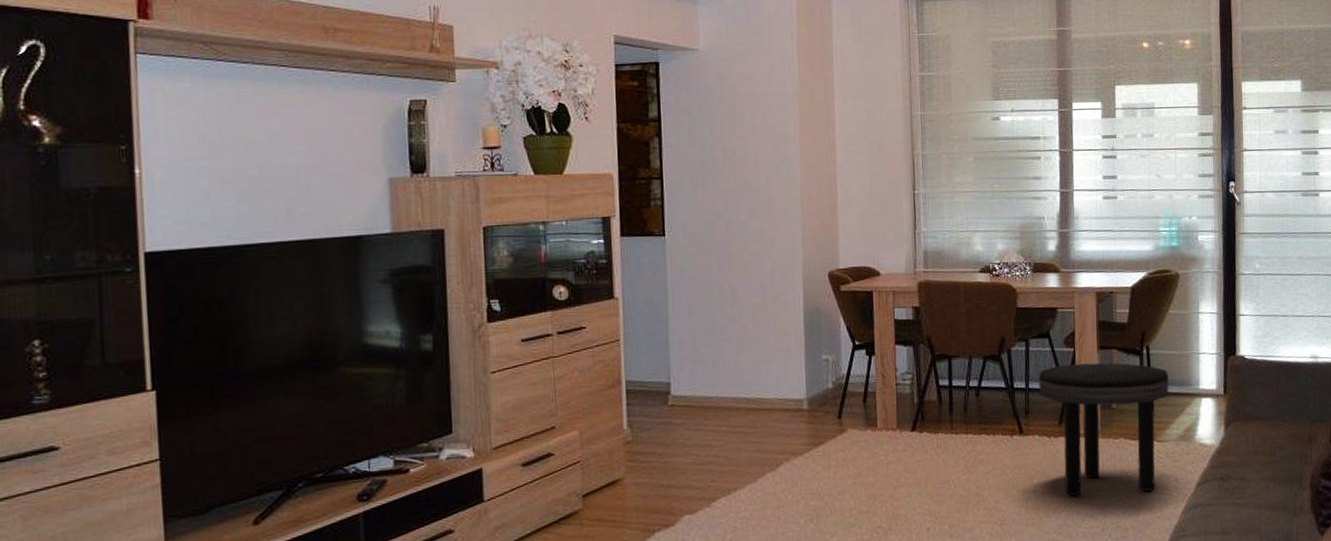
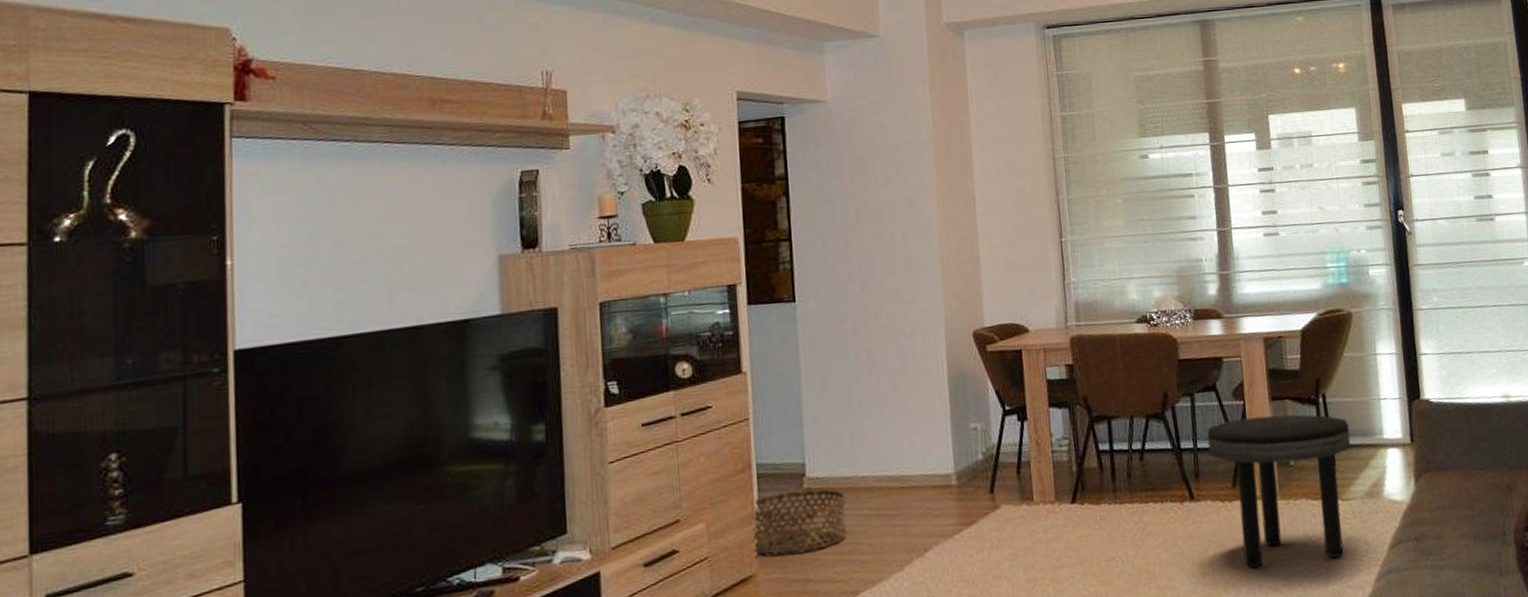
basket: none [621,406,707,463] -> present [752,489,847,555]

